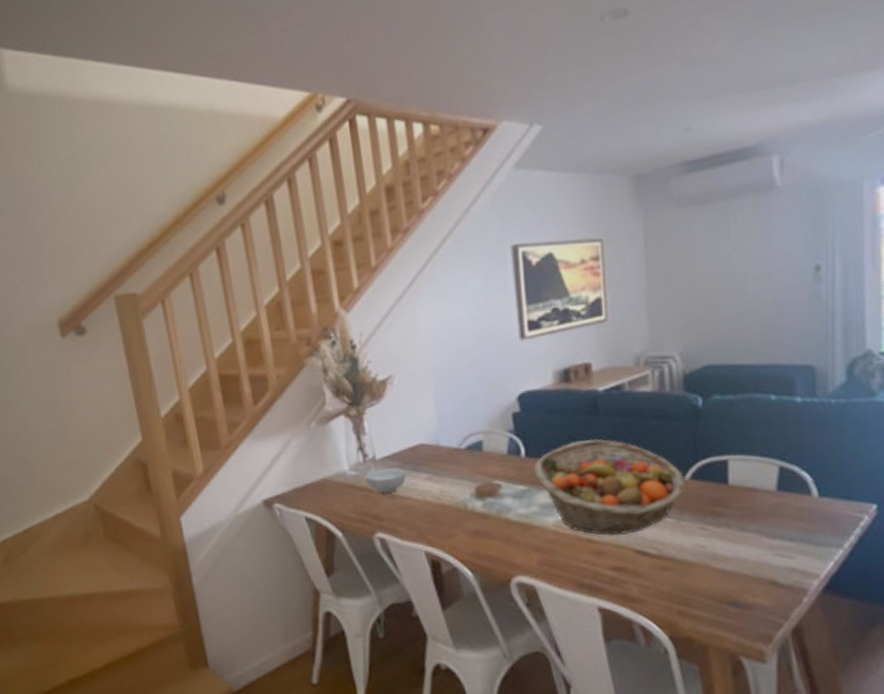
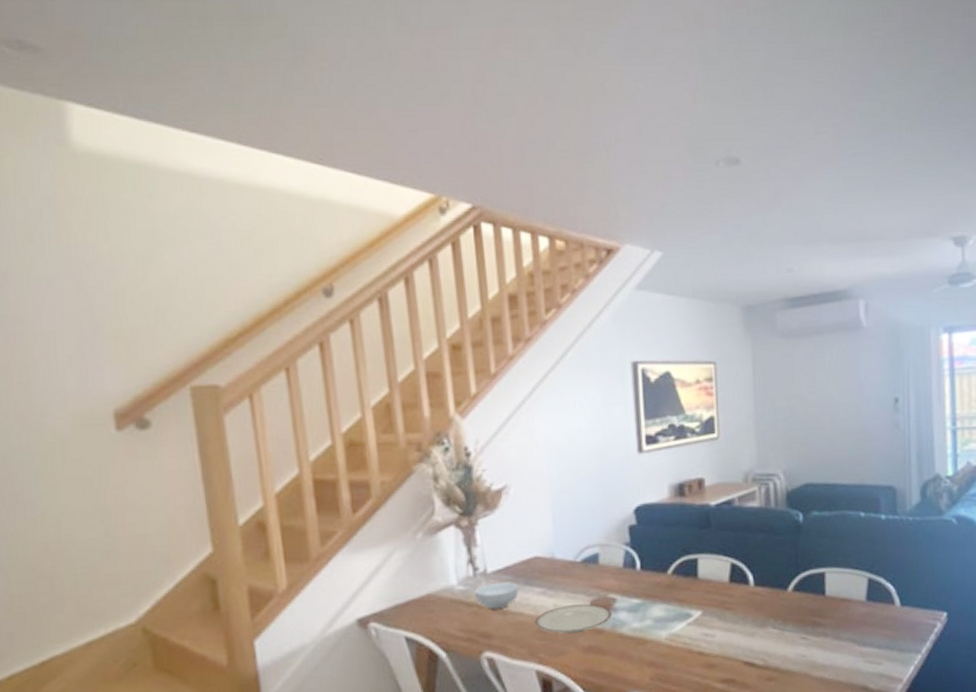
plate: none [421,489,497,518] -> present [534,603,612,634]
fruit basket: present [534,438,686,535] -> none [648,551,789,648]

